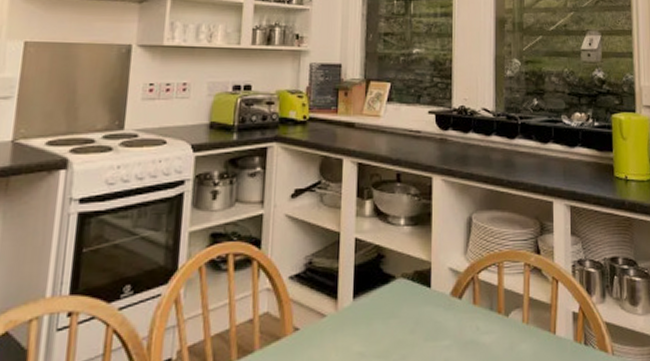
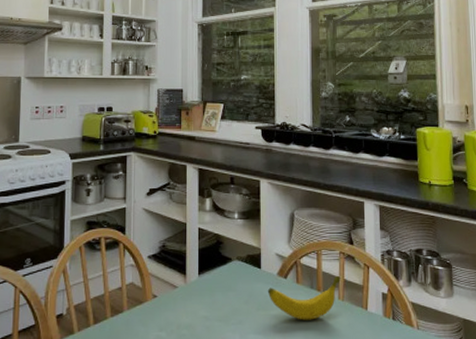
banana: none [438,292,525,351] -> present [267,275,341,320]

